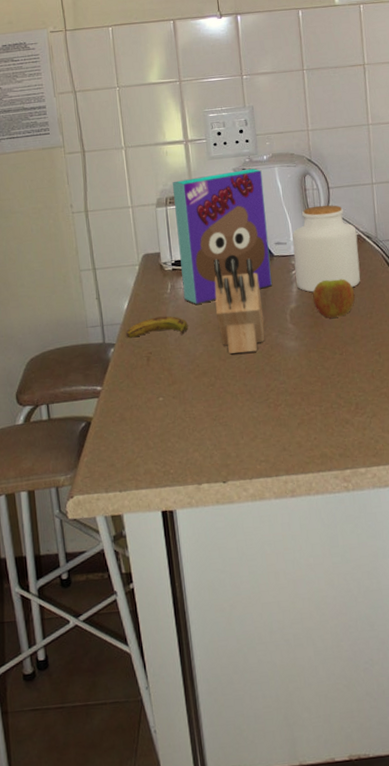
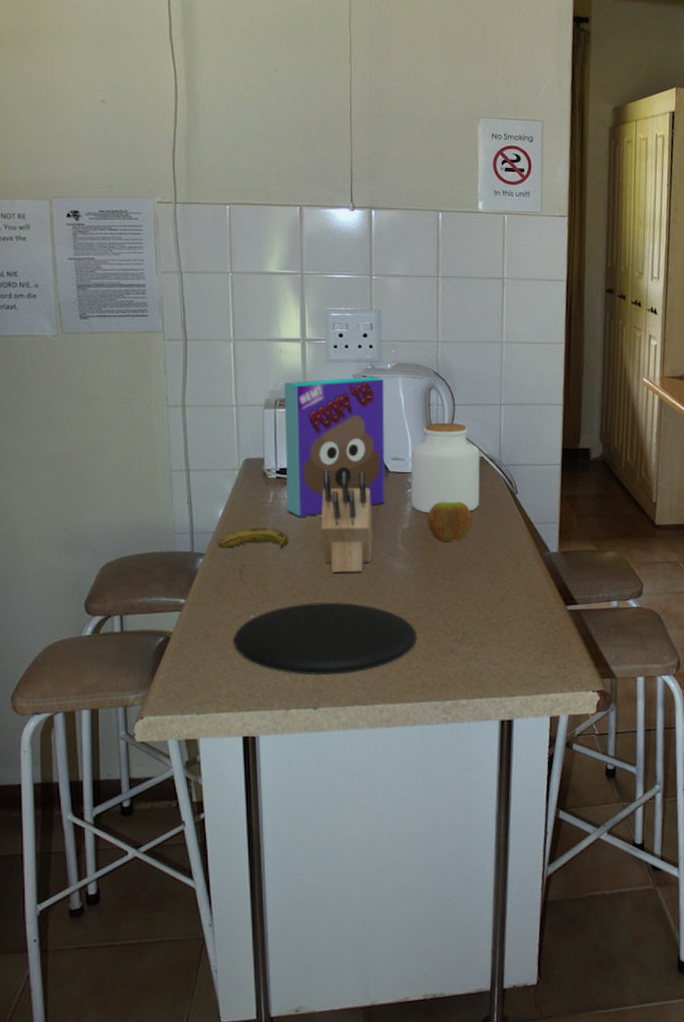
plate: none [146,381,313,452] -> present [233,602,417,676]

